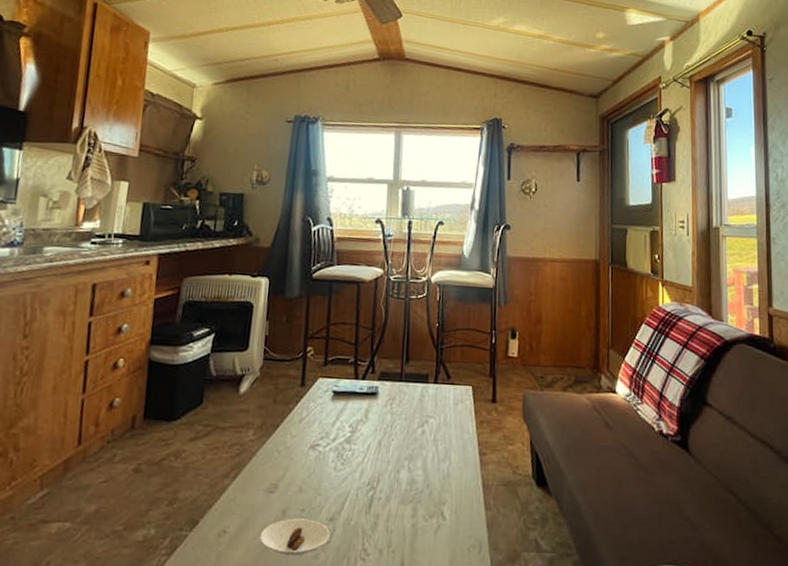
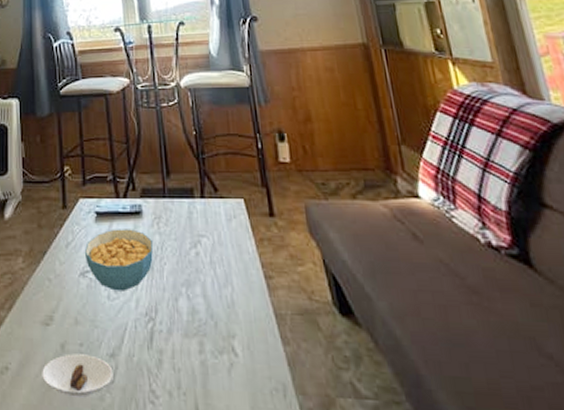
cereal bowl: none [316,407,384,464] -> present [84,229,153,291]

